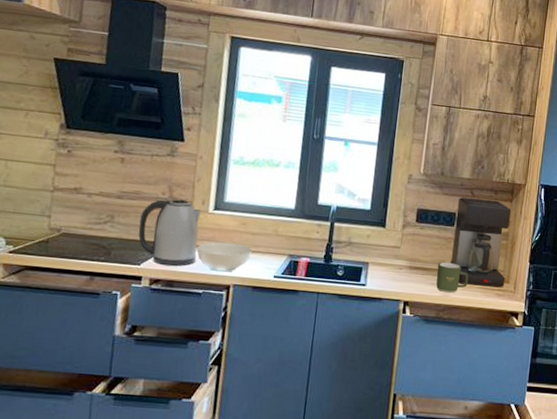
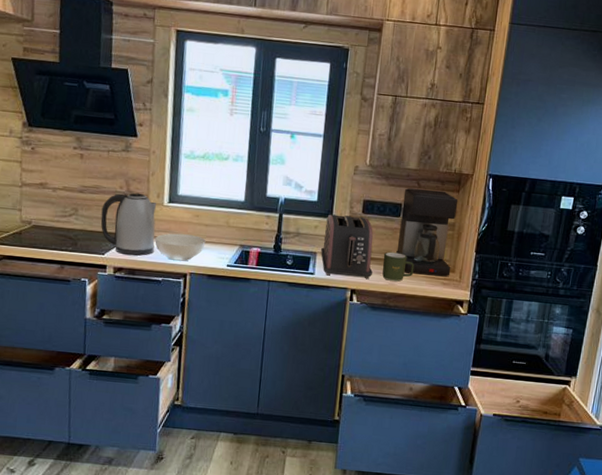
toaster: none [373,223,427,291] -> present [321,214,373,280]

